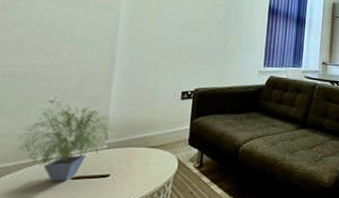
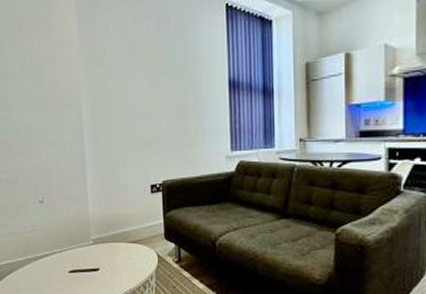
potted plant: present [16,101,113,182] -> none [21,201,95,275]

